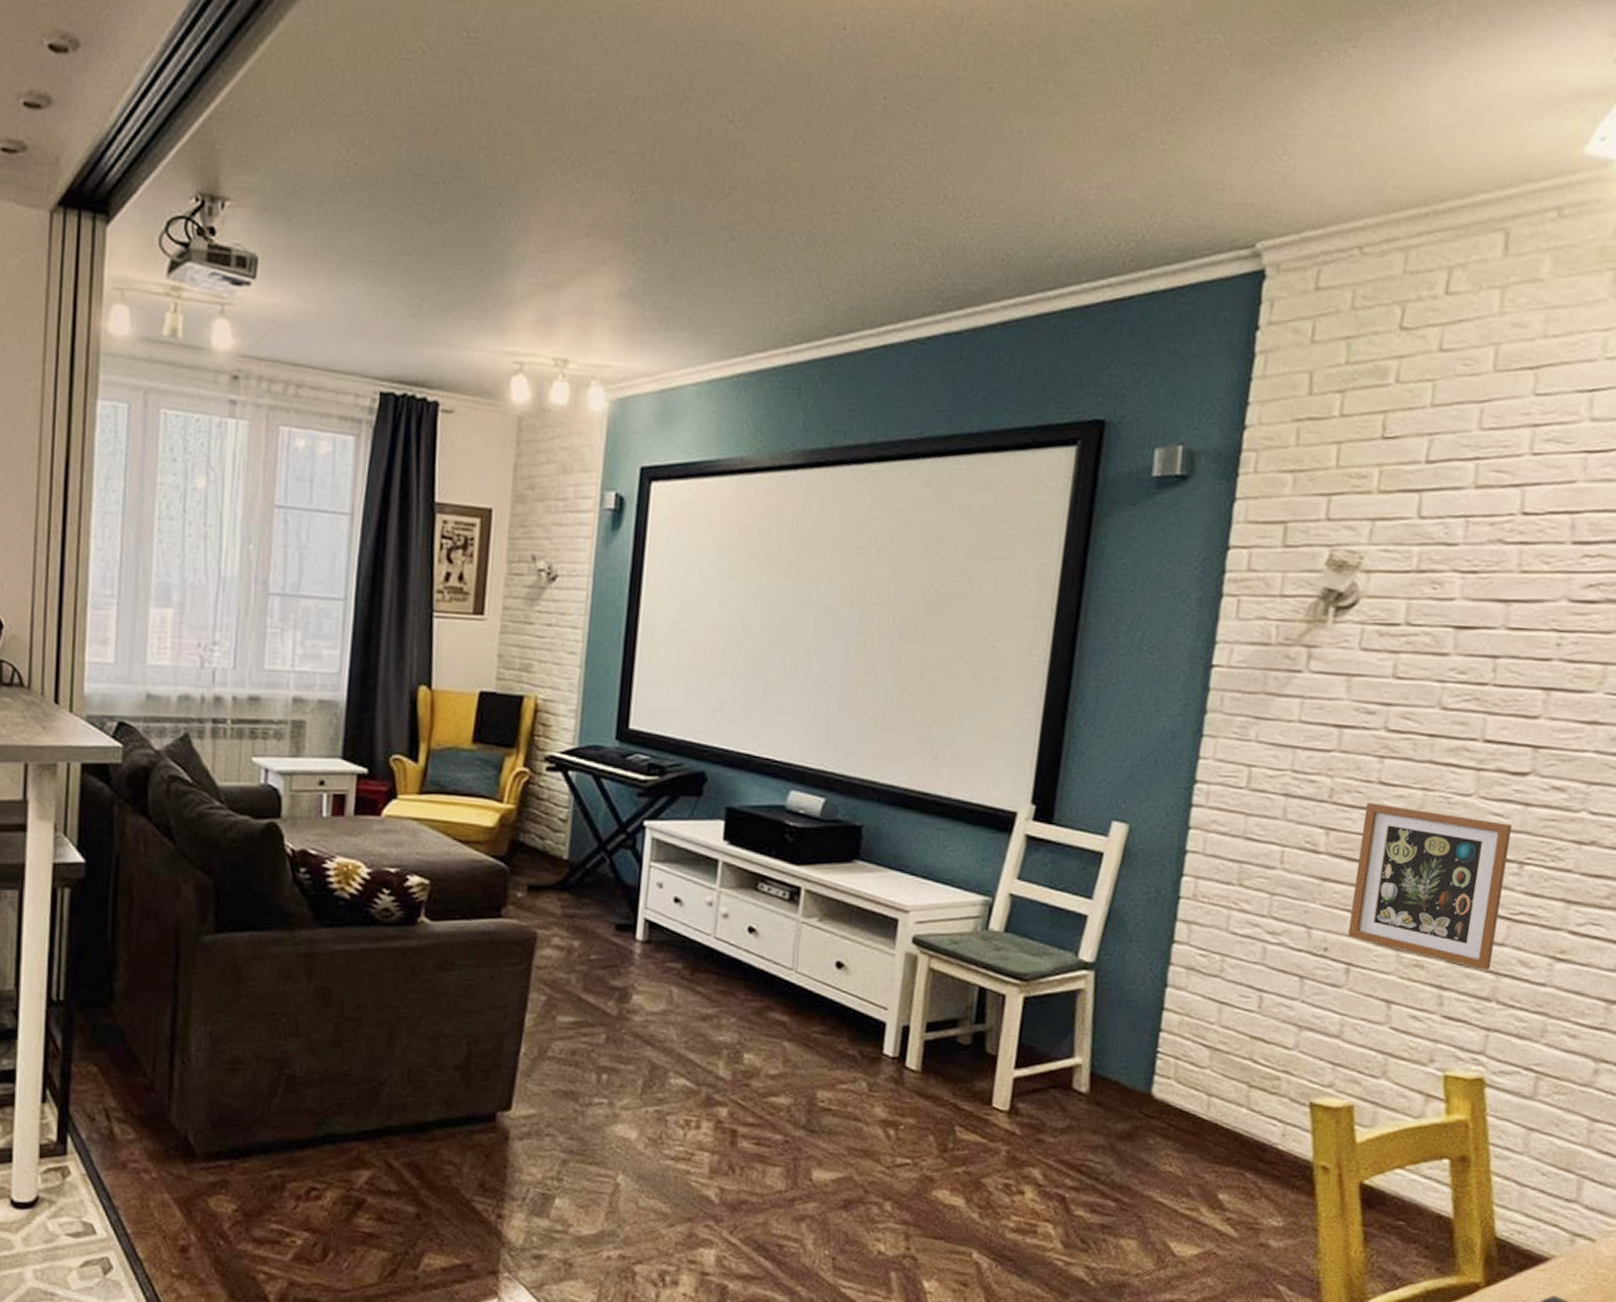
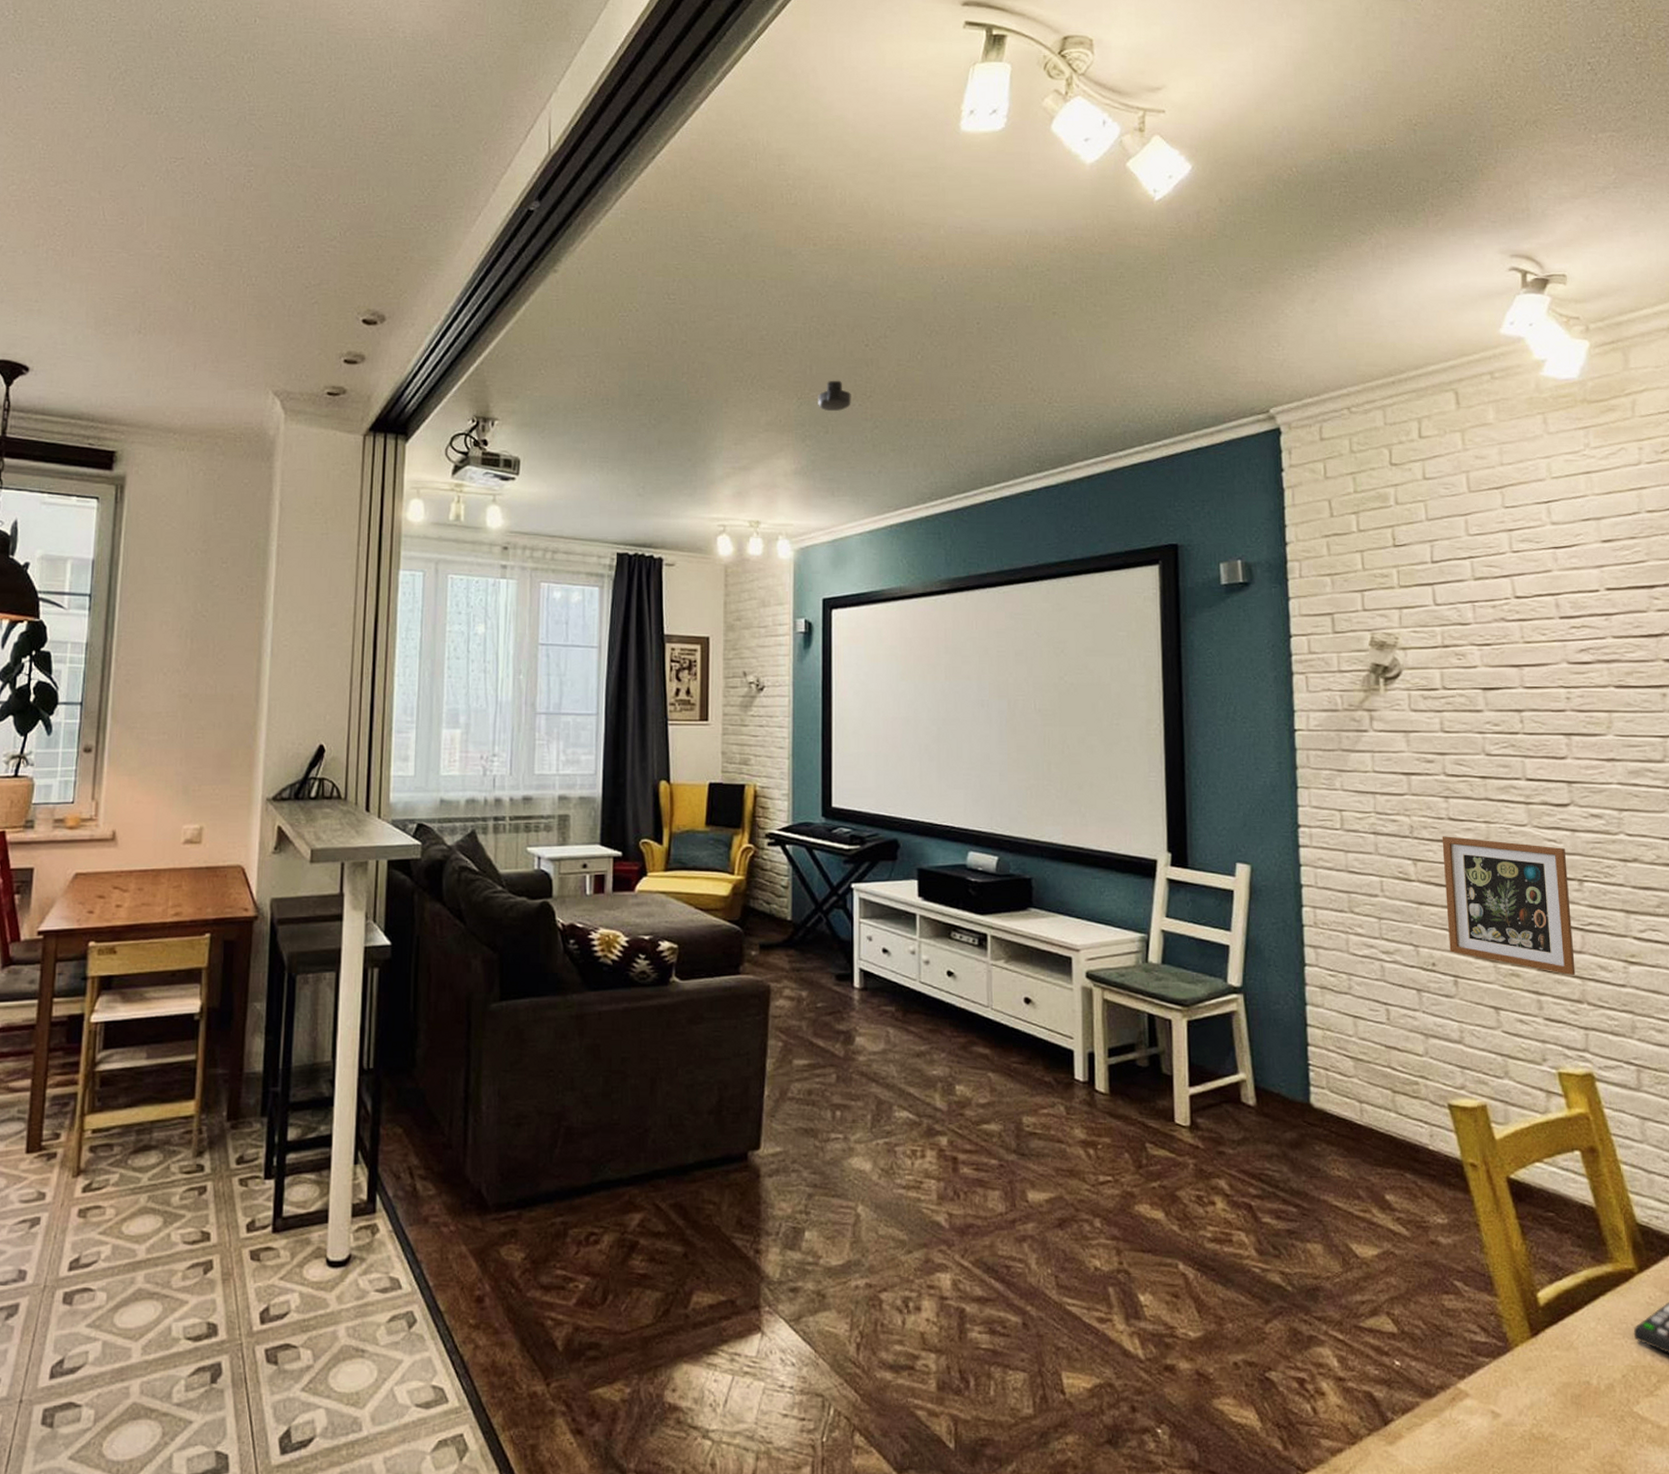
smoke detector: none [658,168,704,214] -> present [818,380,851,412]

